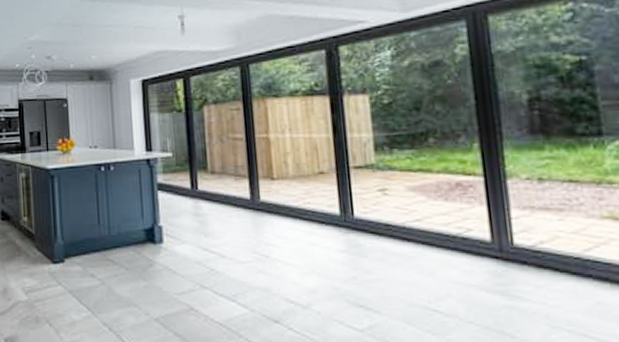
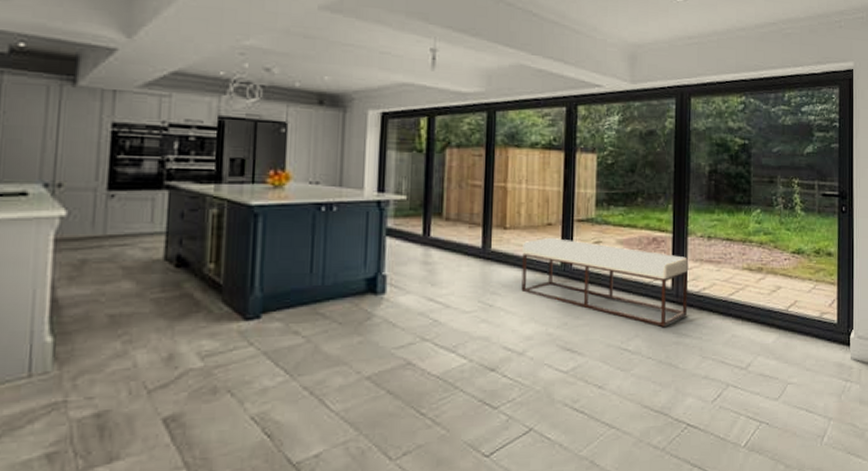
bench: none [294,187,519,287] -> present [521,238,689,327]

